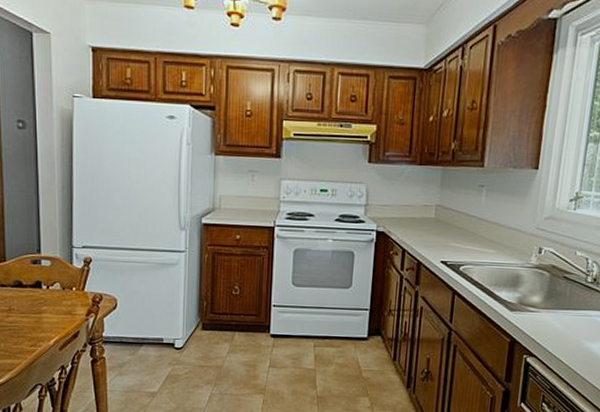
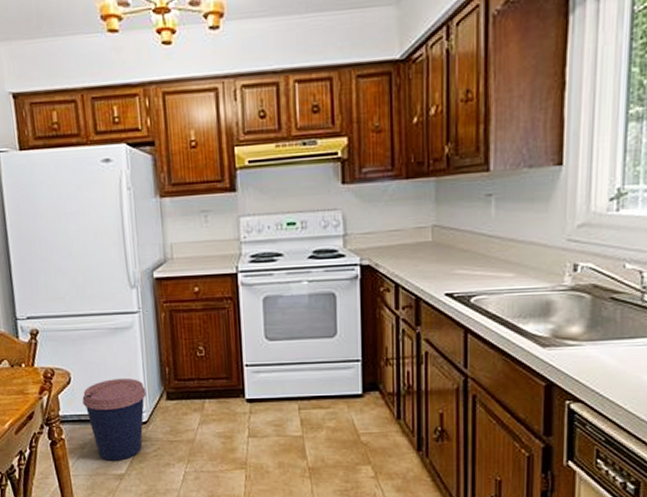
coffee cup: none [126,307,185,381] -> present [82,378,147,461]

